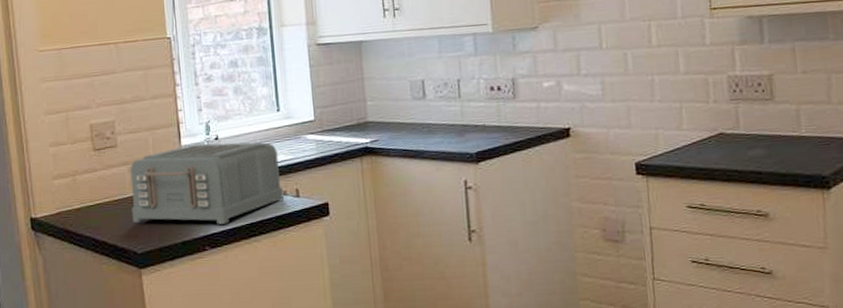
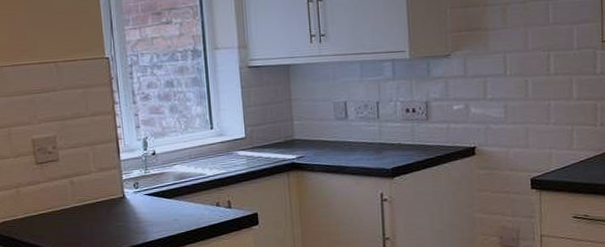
toaster: present [130,142,284,225] -> none [71,157,217,233]

